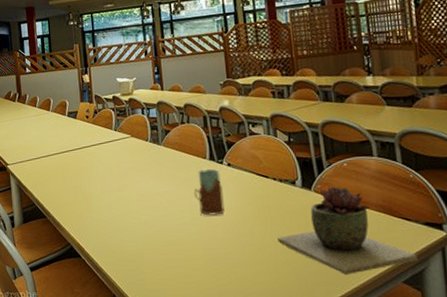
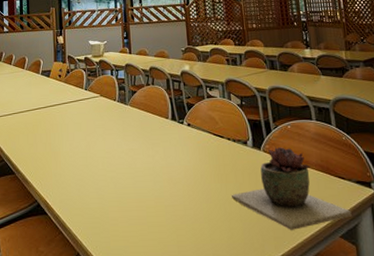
drinking glass: present [194,169,225,216] -> none [156,129,184,173]

